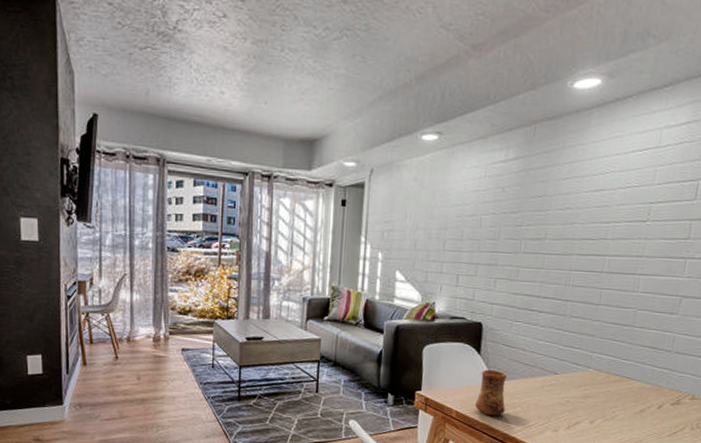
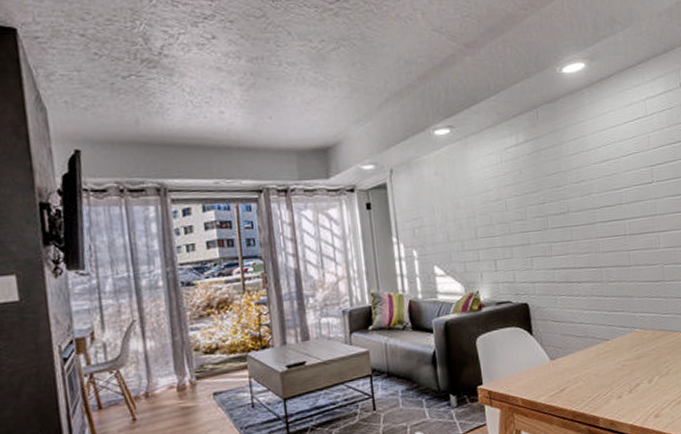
cup: present [475,369,508,417] -> none [537,348,568,397]

